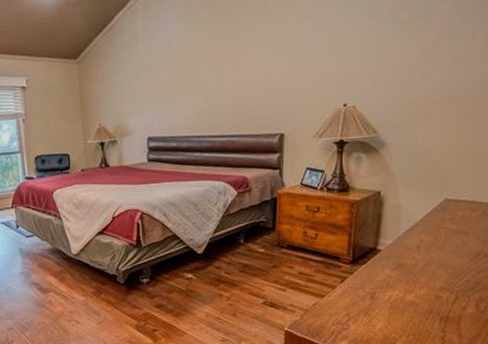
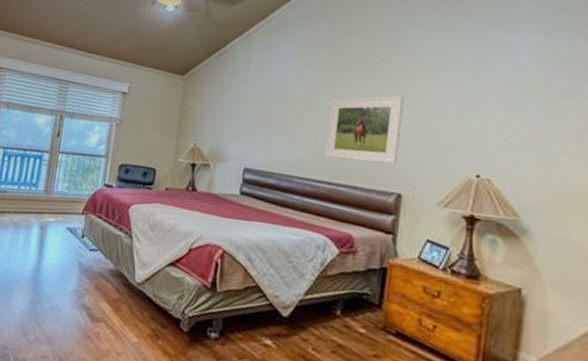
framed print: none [215,42,280,114] -> present [325,95,404,165]

